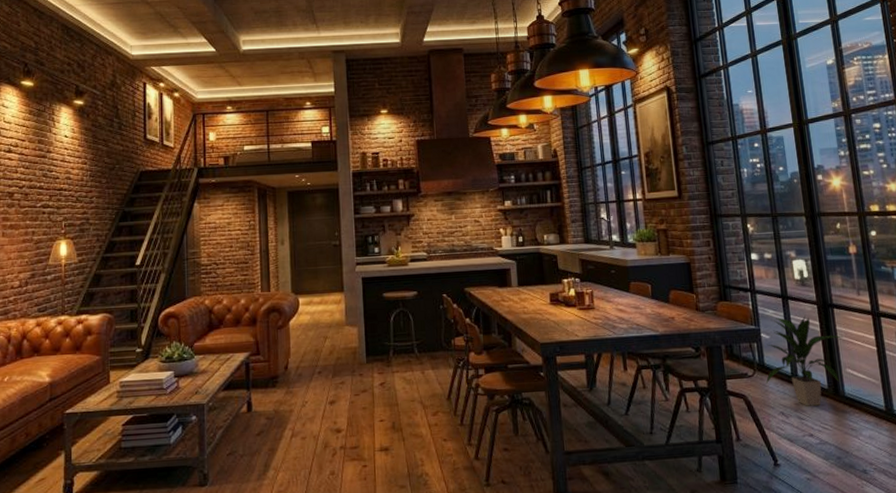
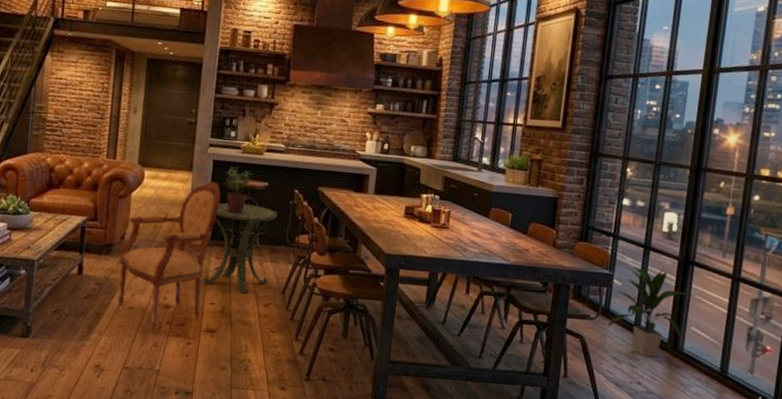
armchair: none [286,298,375,460] -> present [117,181,221,333]
side table: none [369,315,433,406] -> present [203,202,278,294]
potted plant: none [376,281,401,327] -> present [224,167,253,215]

